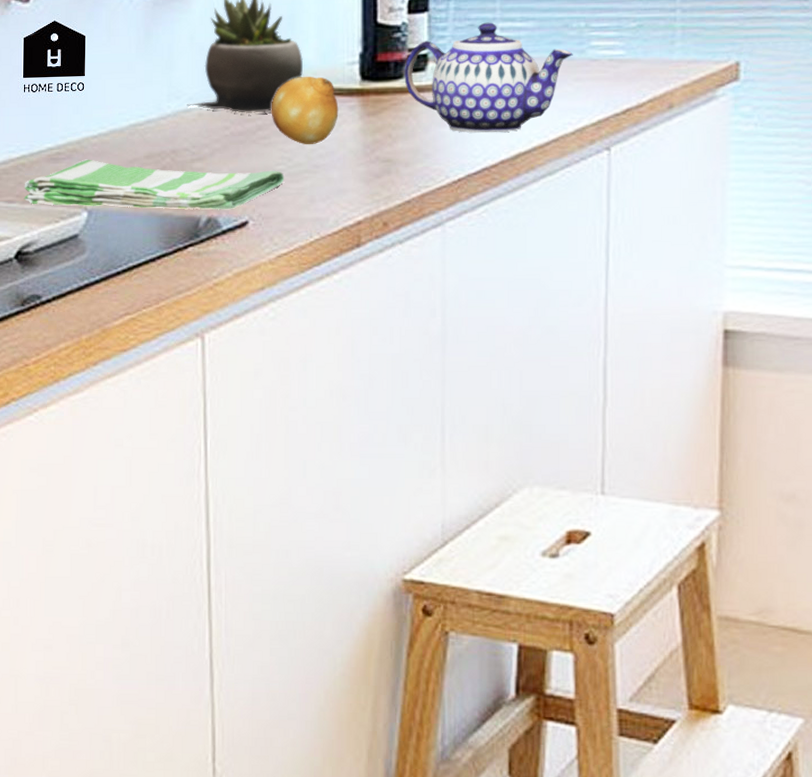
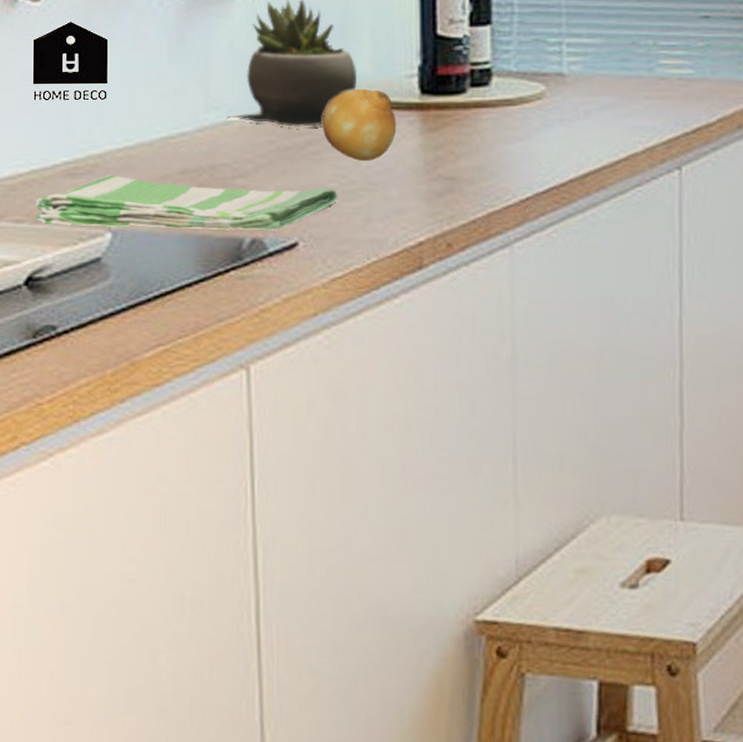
teapot: present [404,22,573,134] -> none [466,37,642,151]

